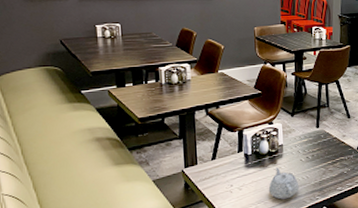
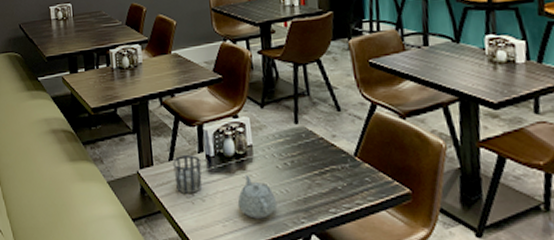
cup: none [215,154,241,185] -> present [173,155,202,193]

